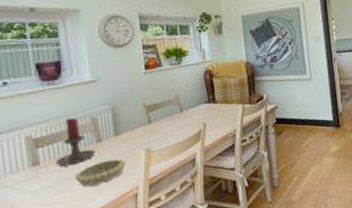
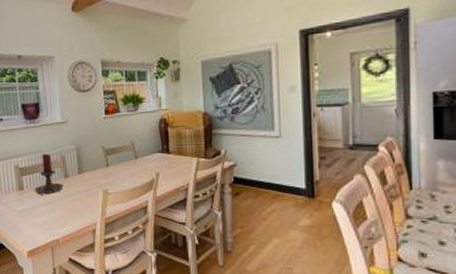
decorative bowl: present [74,159,126,187] -> none [47,195,87,215]

